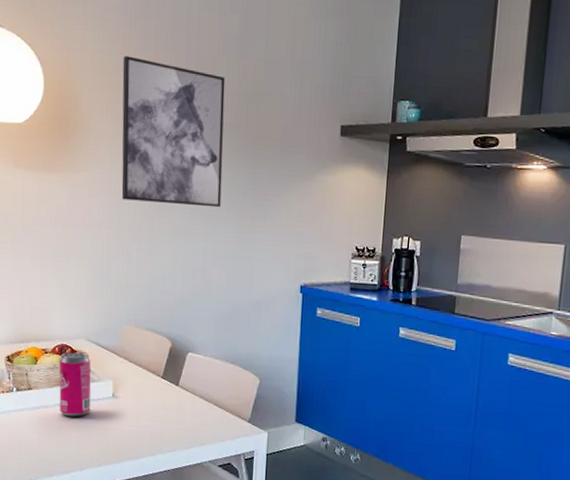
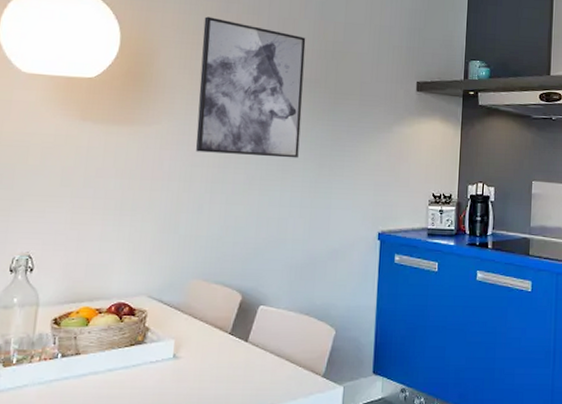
beverage can: present [59,352,91,417] -> none [110,310,151,383]

